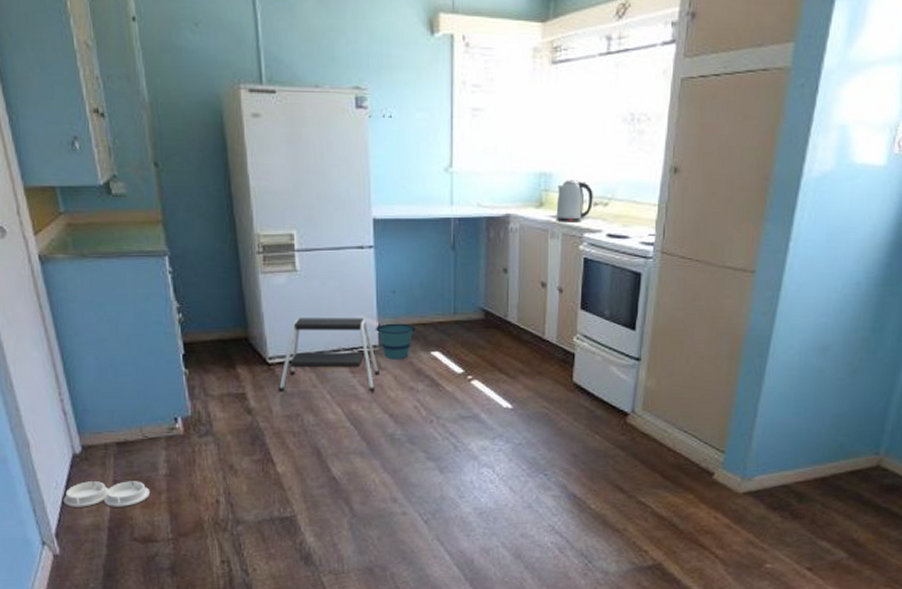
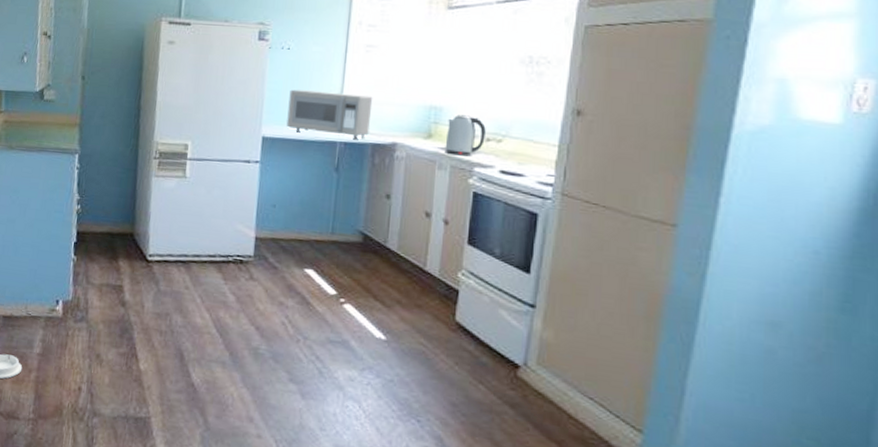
step stool: present [278,318,379,392] -> none [152,220,251,302]
bucket: present [376,323,415,360] -> none [252,234,291,273]
microwave: none [397,163,483,215] -> present [286,89,373,140]

